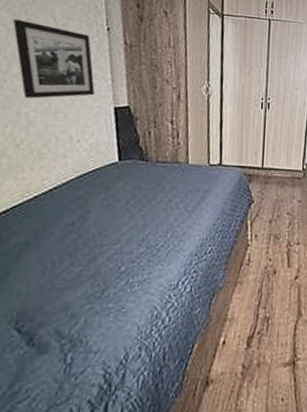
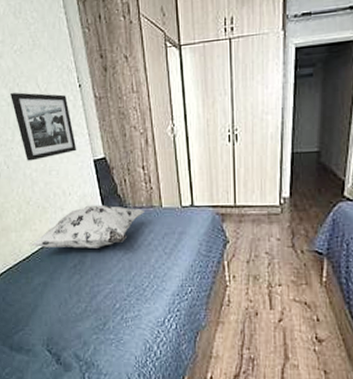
decorative pillow: none [10,155,169,203] -> present [29,204,145,248]

